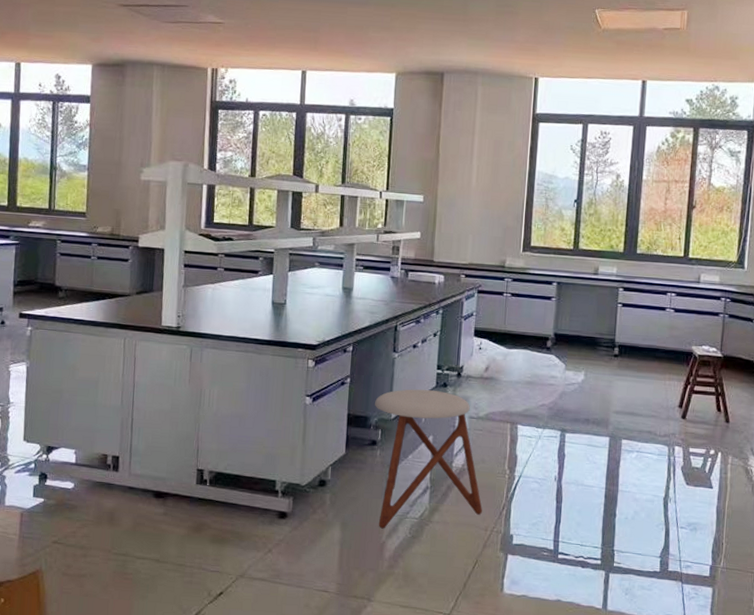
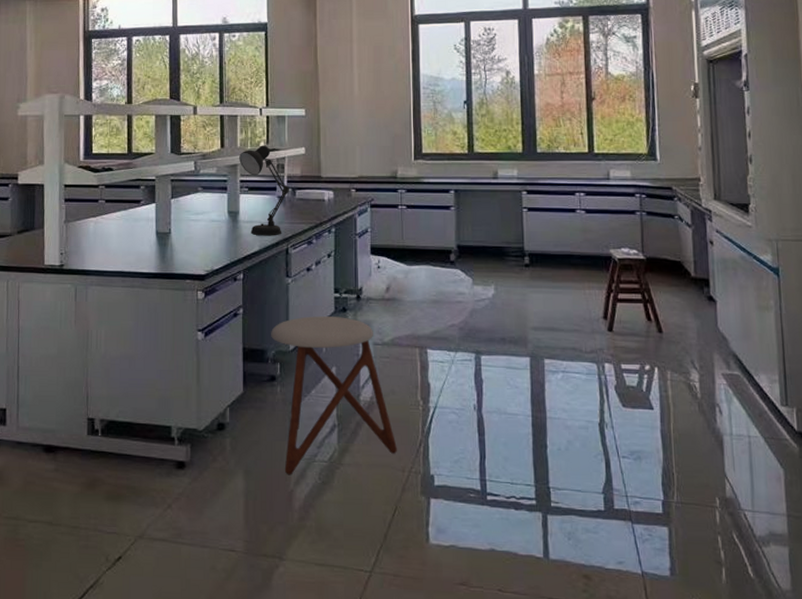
desk lamp: none [356,227,403,313] -> present [239,145,290,236]

